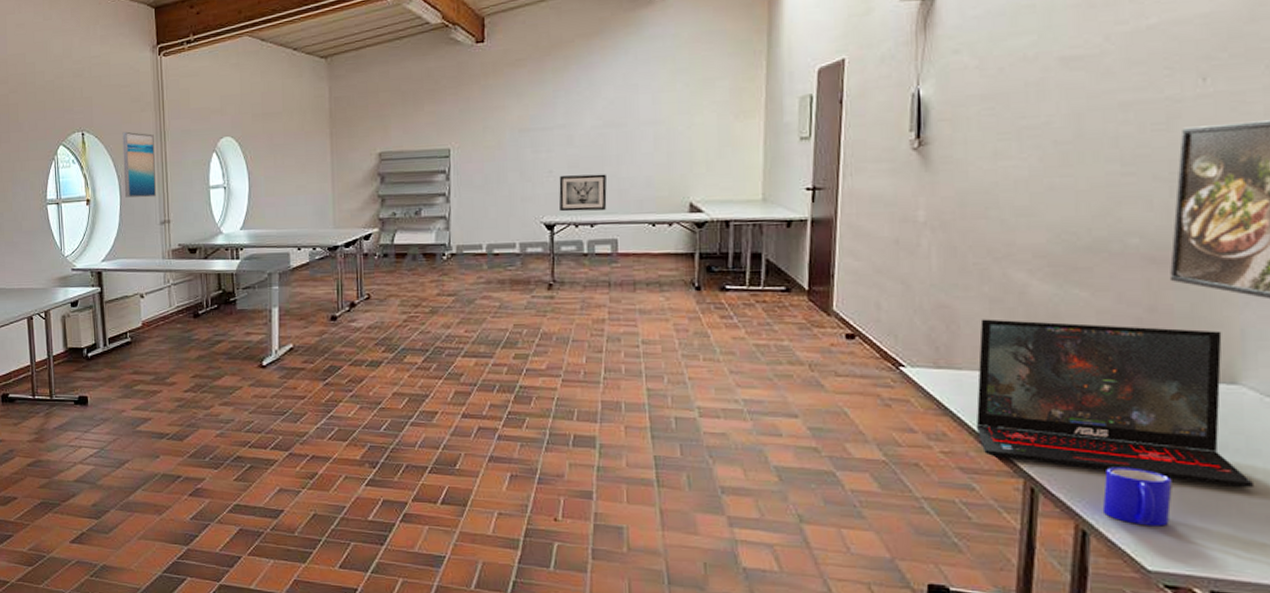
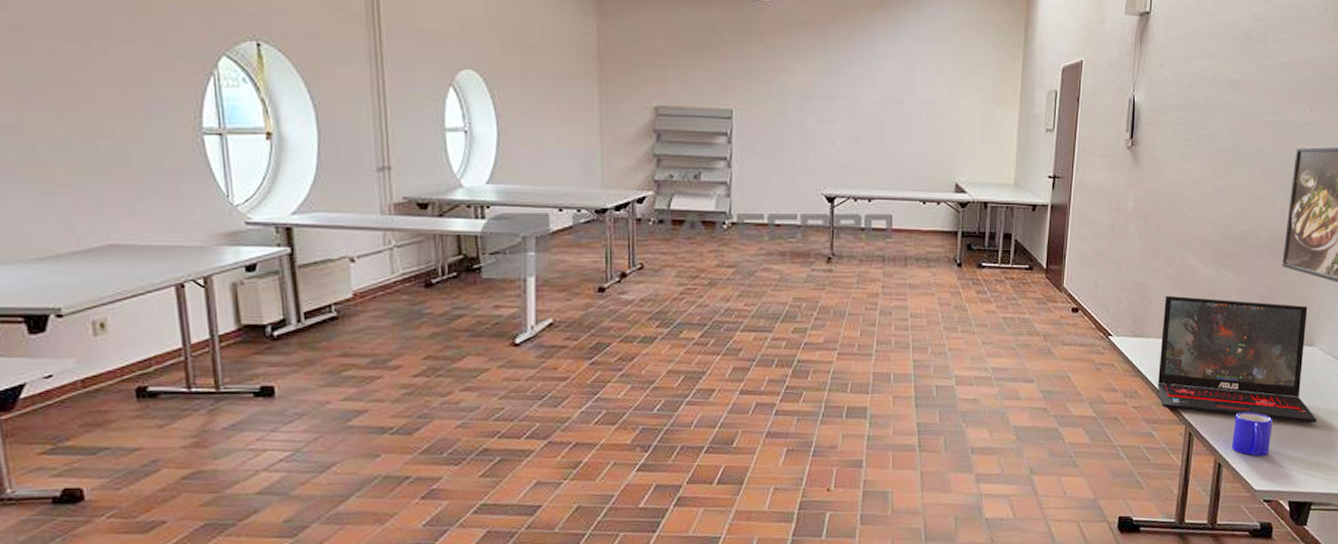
wall art: present [122,131,156,198] -> none [319,48,370,136]
wall art: present [559,174,607,212] -> none [840,148,884,185]

